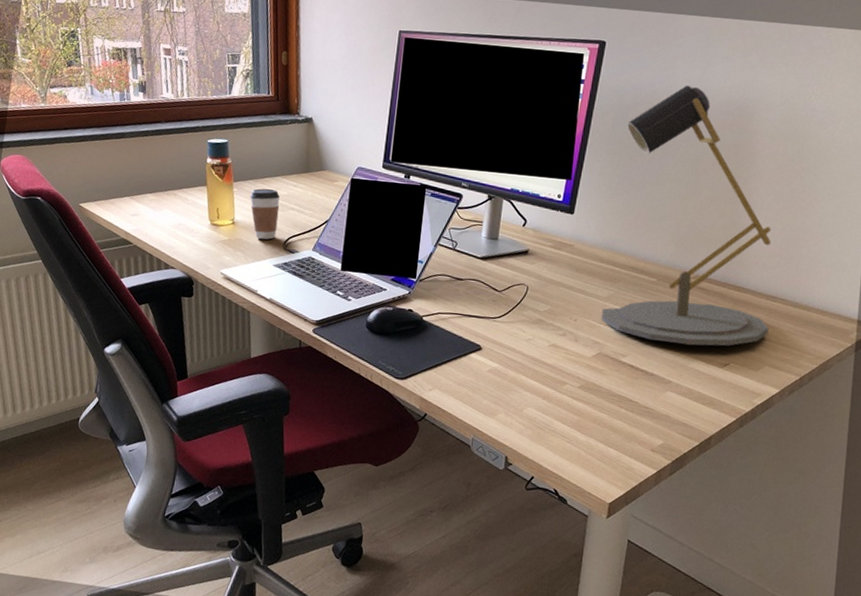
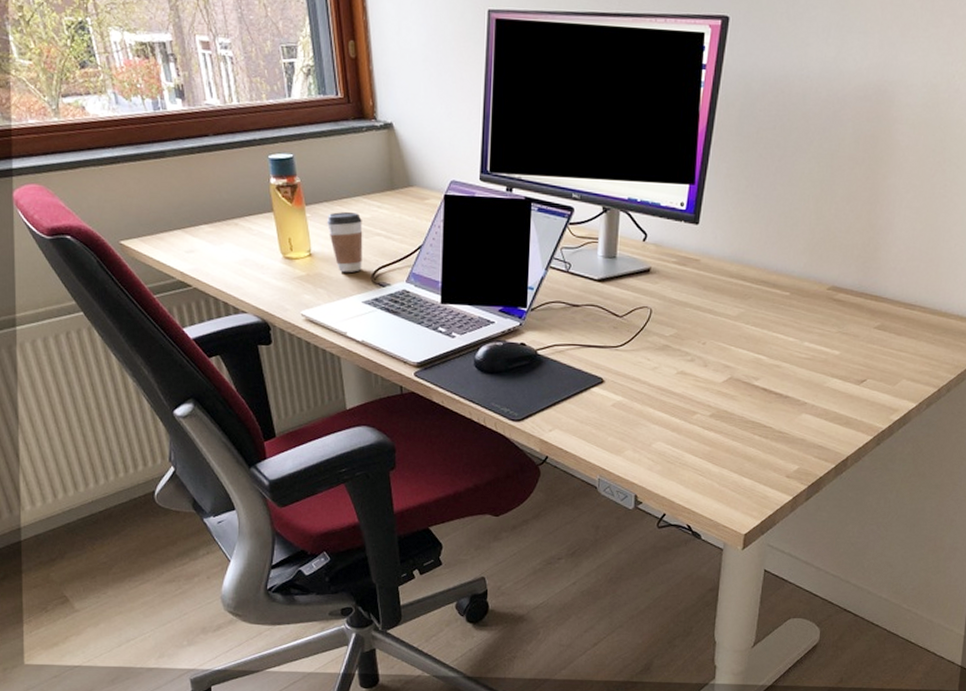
desk lamp: present [601,85,771,346] -> none [732,67,911,363]

